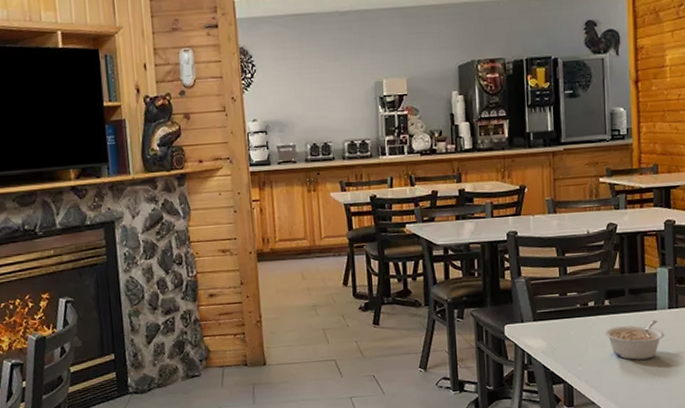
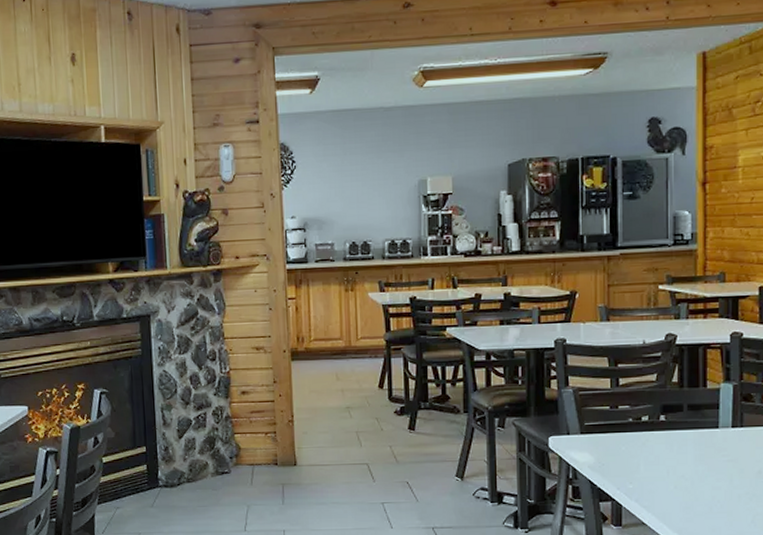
legume: present [604,320,665,360] -> none [658,439,727,480]

